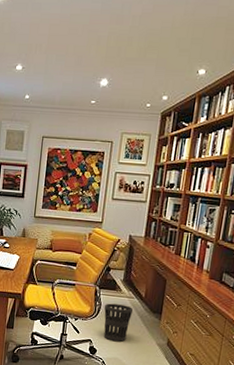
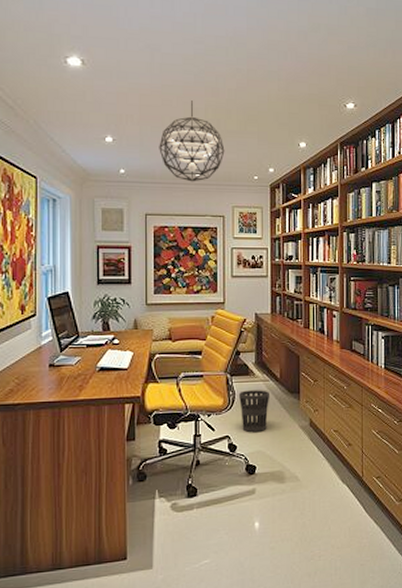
pendant light: none [61,29,122,108] -> present [159,100,225,182]

